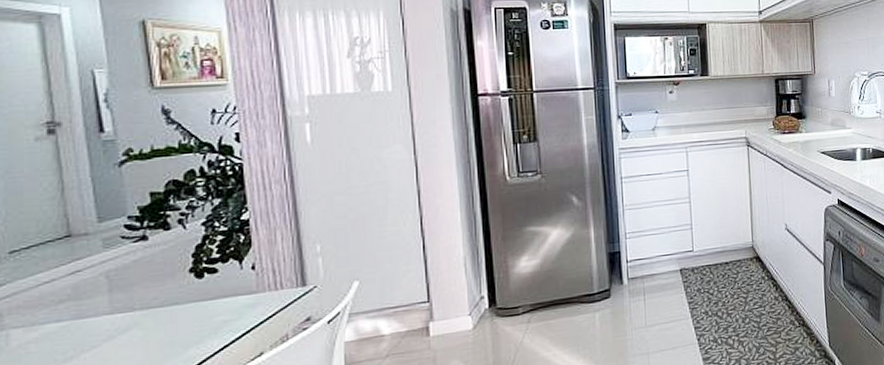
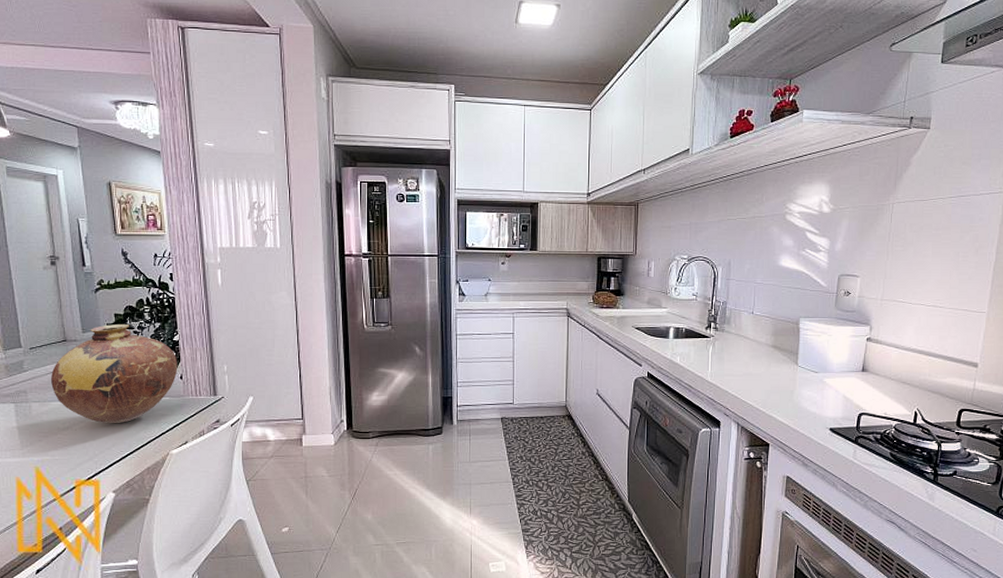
vase: none [45,205,248,344] -> present [51,324,178,423]

